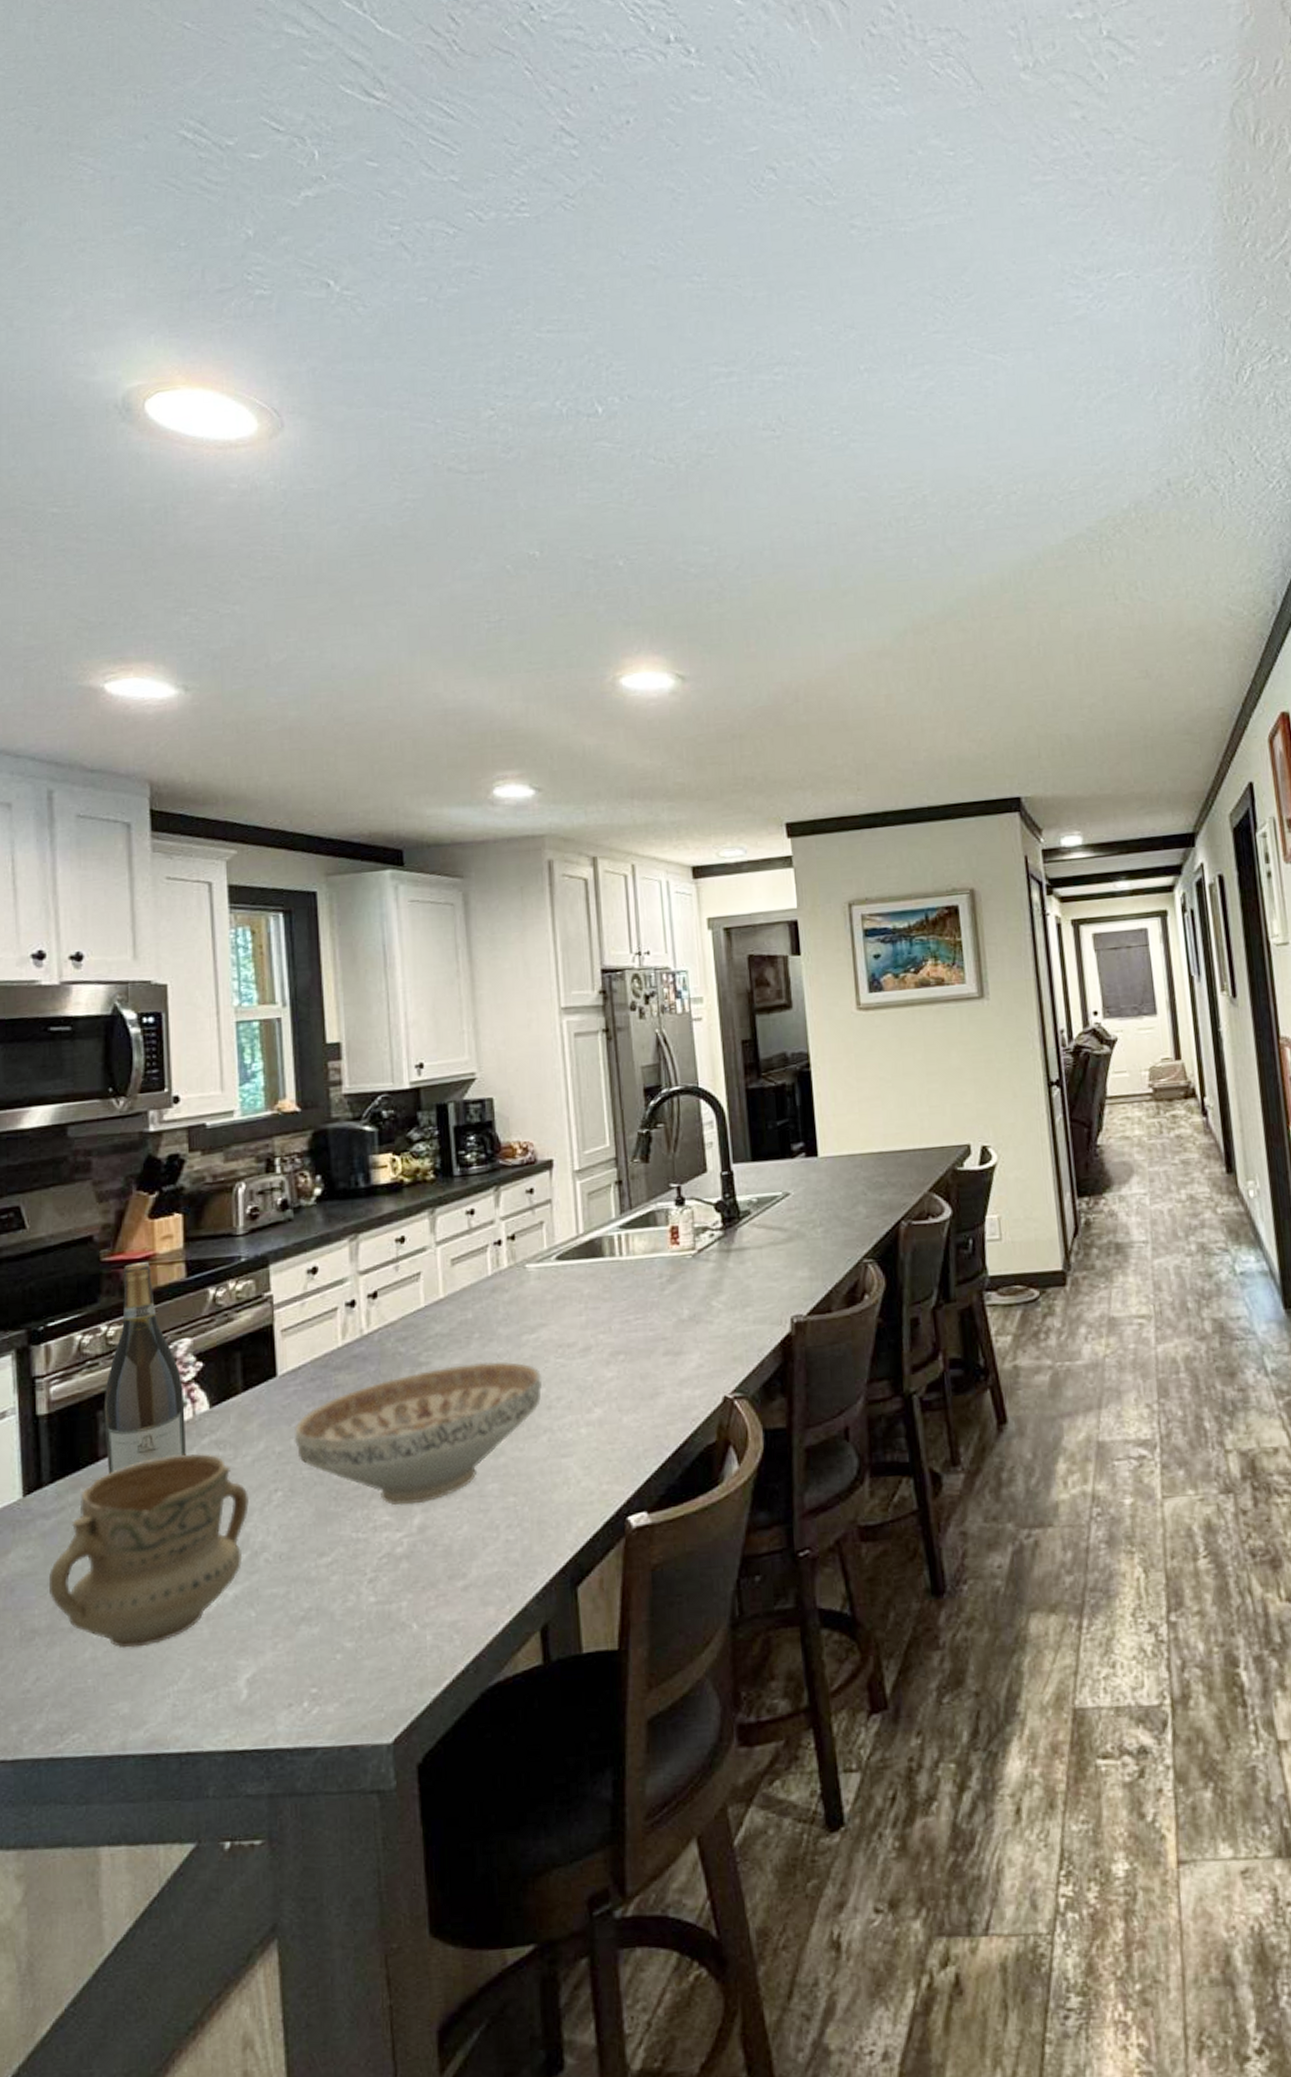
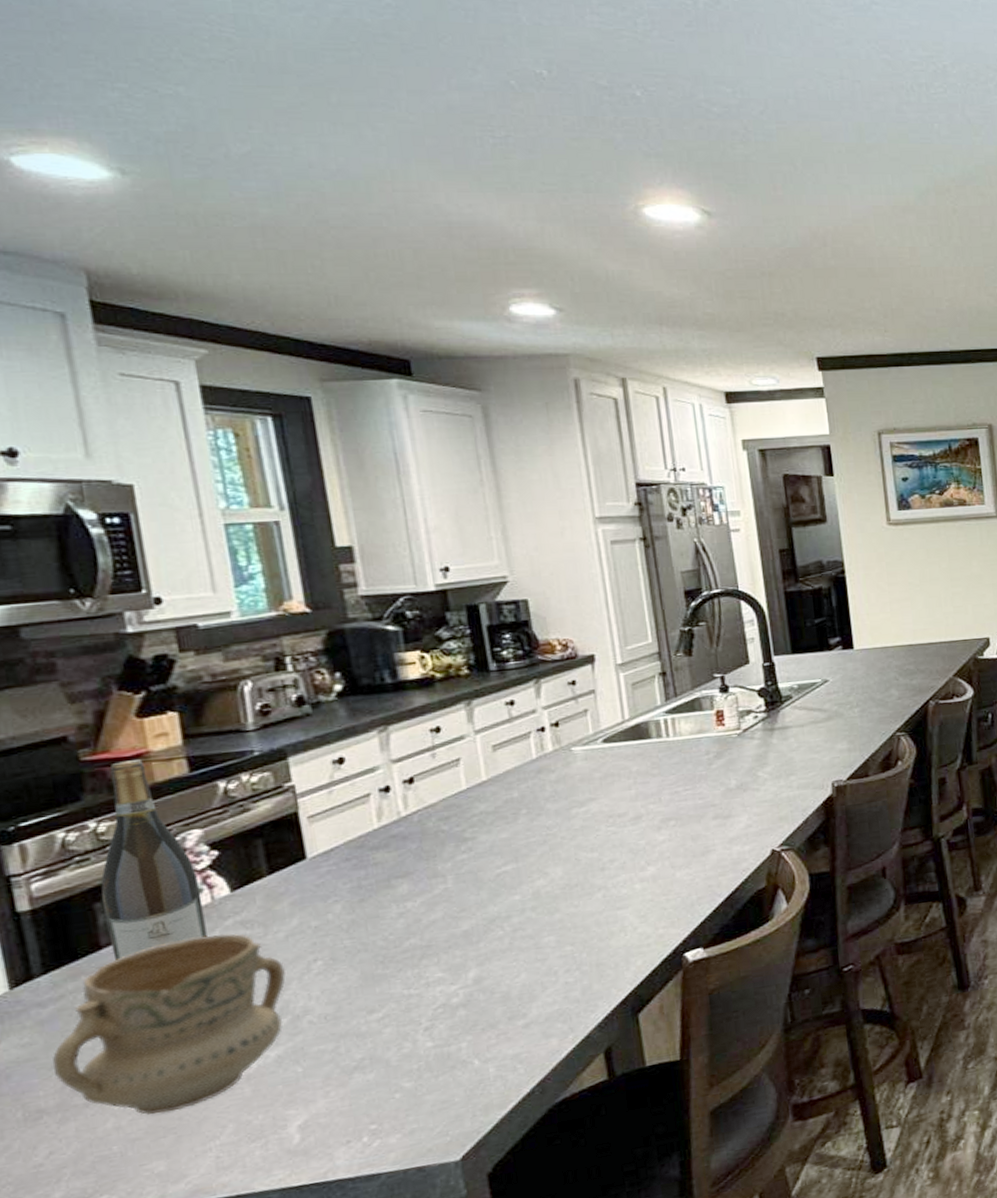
decorative bowl: present [293,1362,542,1506] -> none [330,832,594,963]

